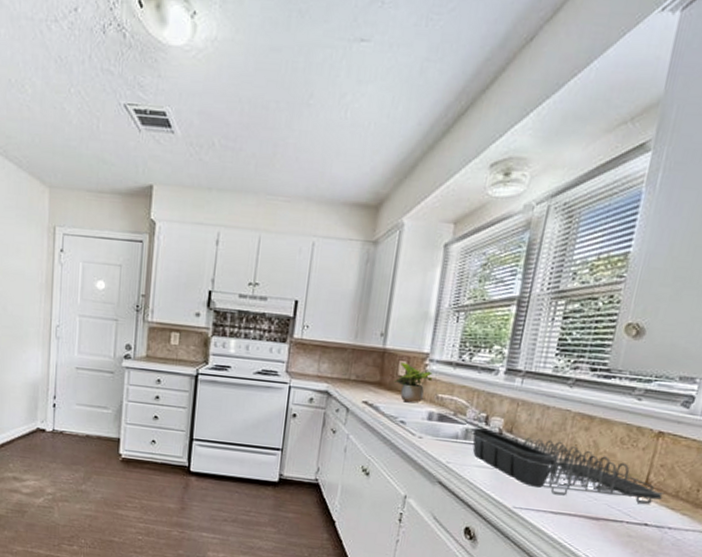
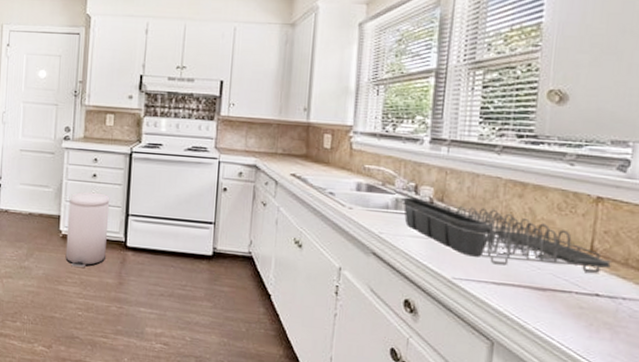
pedal bin: none [125,414,174,493] -> present [65,191,110,269]
potted plant: present [393,362,433,403] -> none [320,135,358,174]

